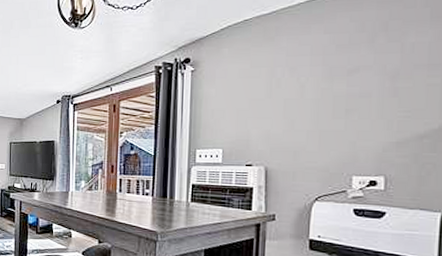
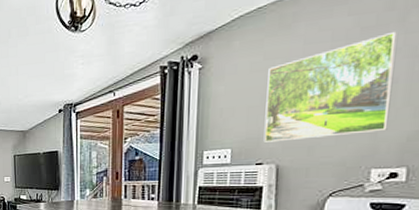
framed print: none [252,50,368,145] -> present [263,31,397,142]

